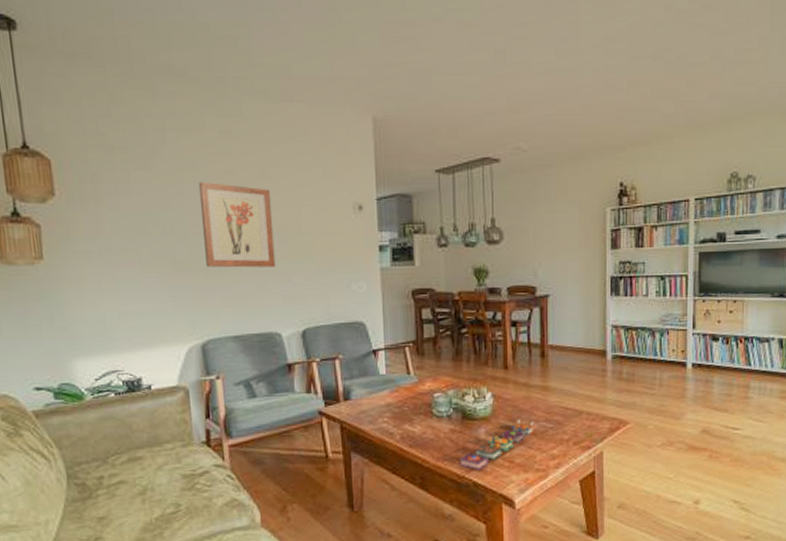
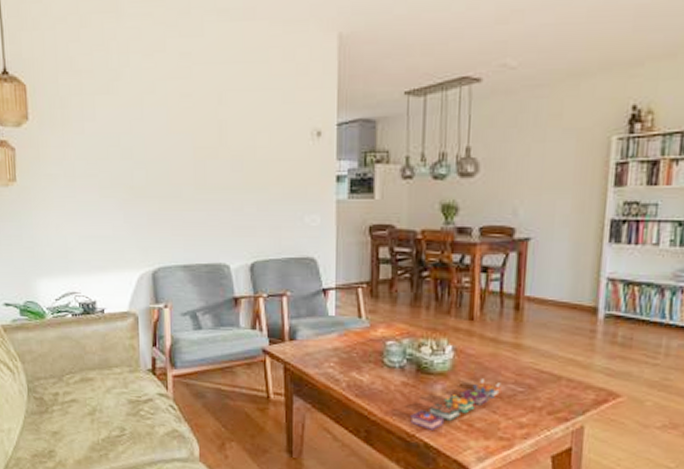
wall art: present [198,181,276,268] -> none [157,105,228,196]

